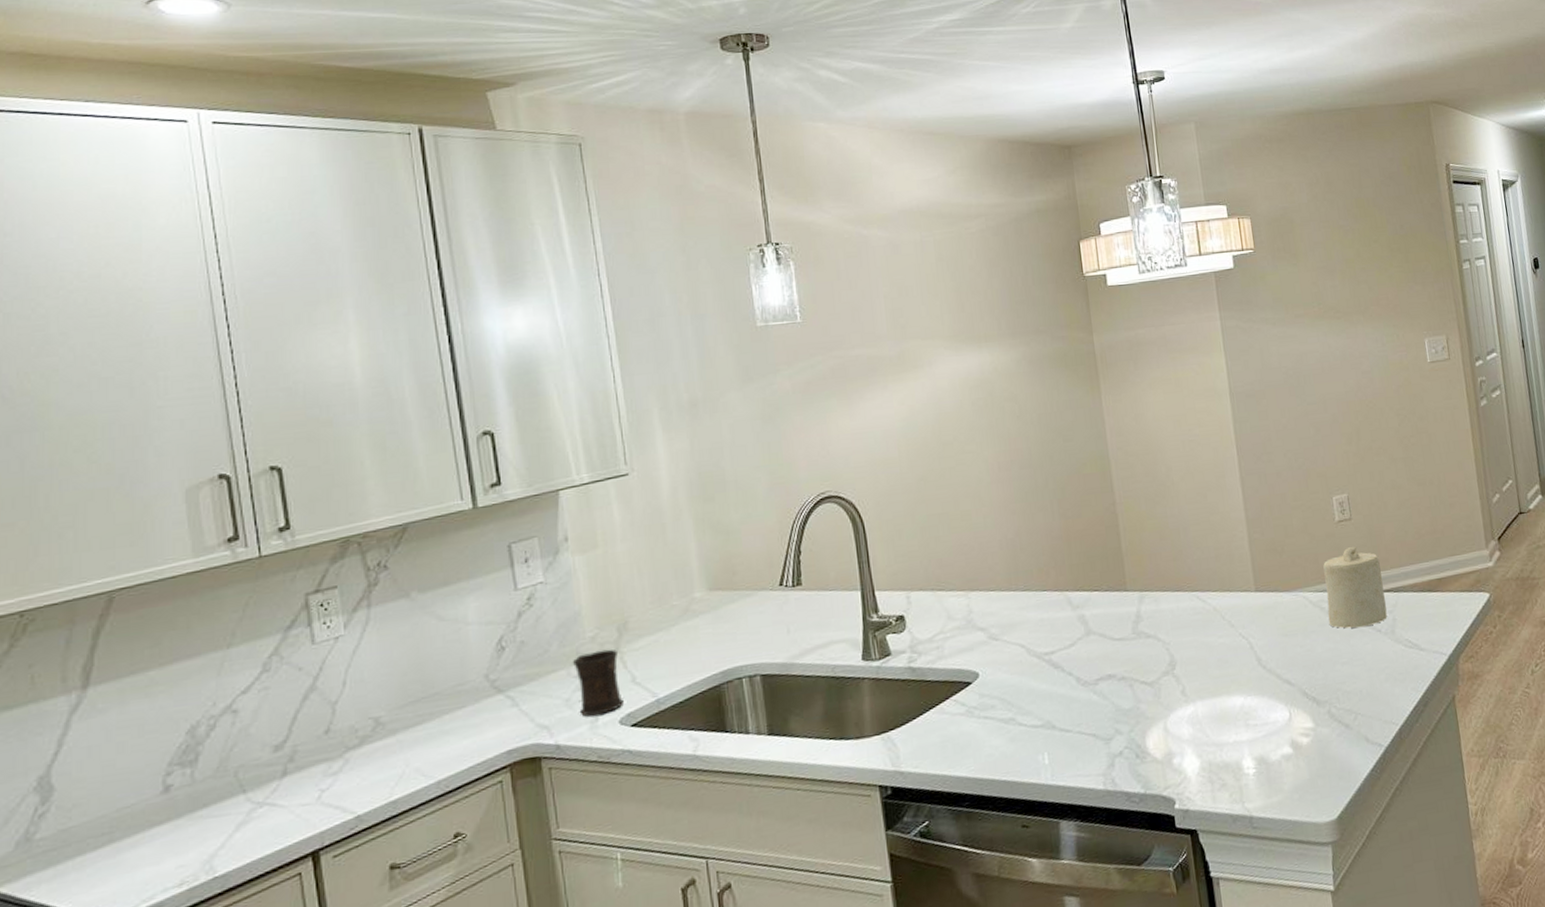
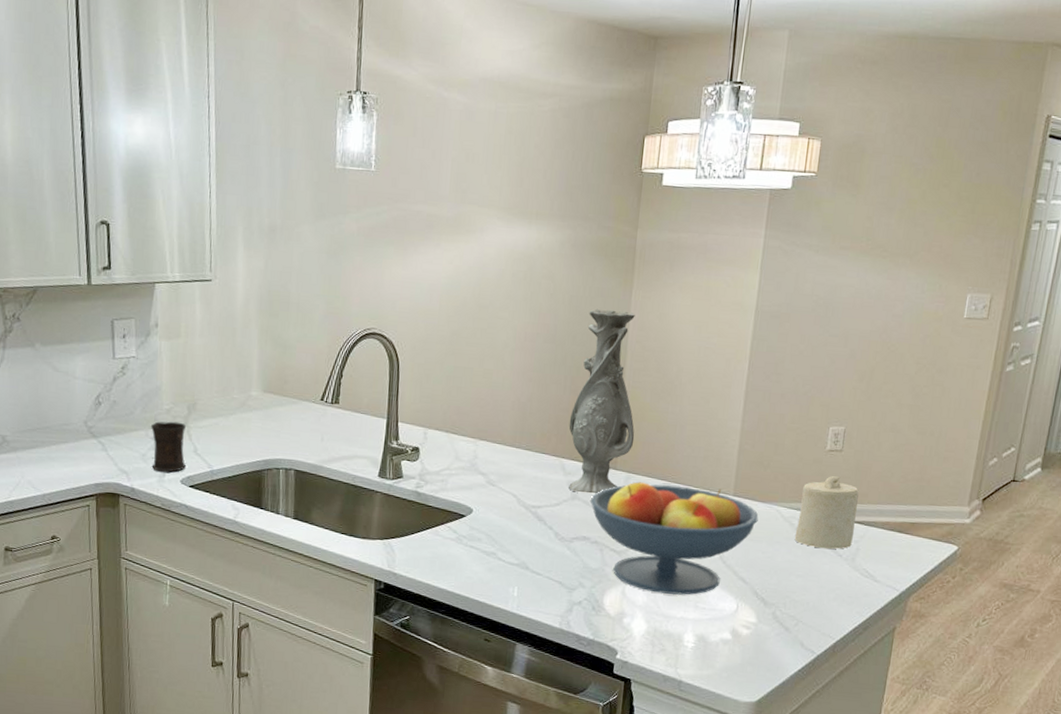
vase: none [1061,419,1139,627] -> present [569,308,635,494]
fruit bowl: none [1106,587,1288,721] -> present [589,482,759,595]

